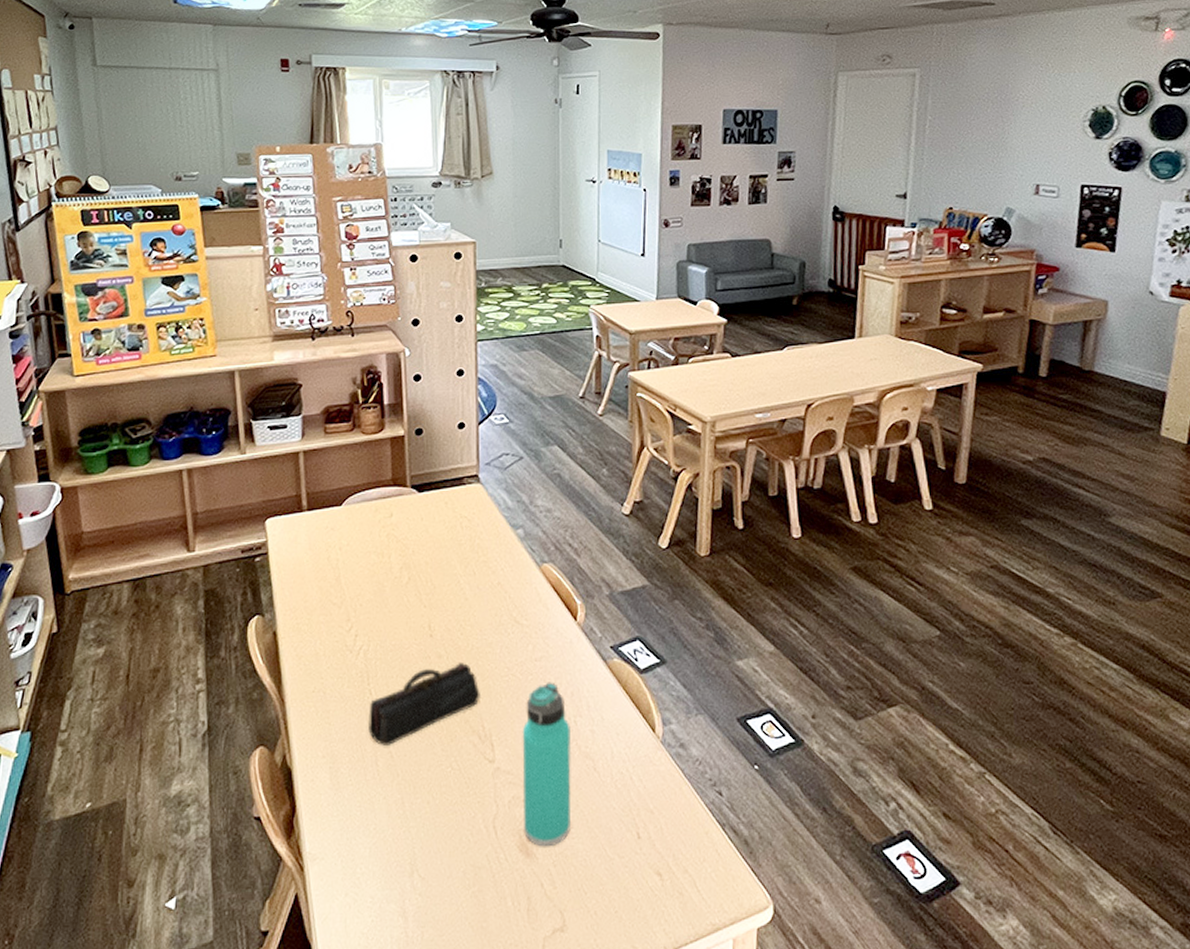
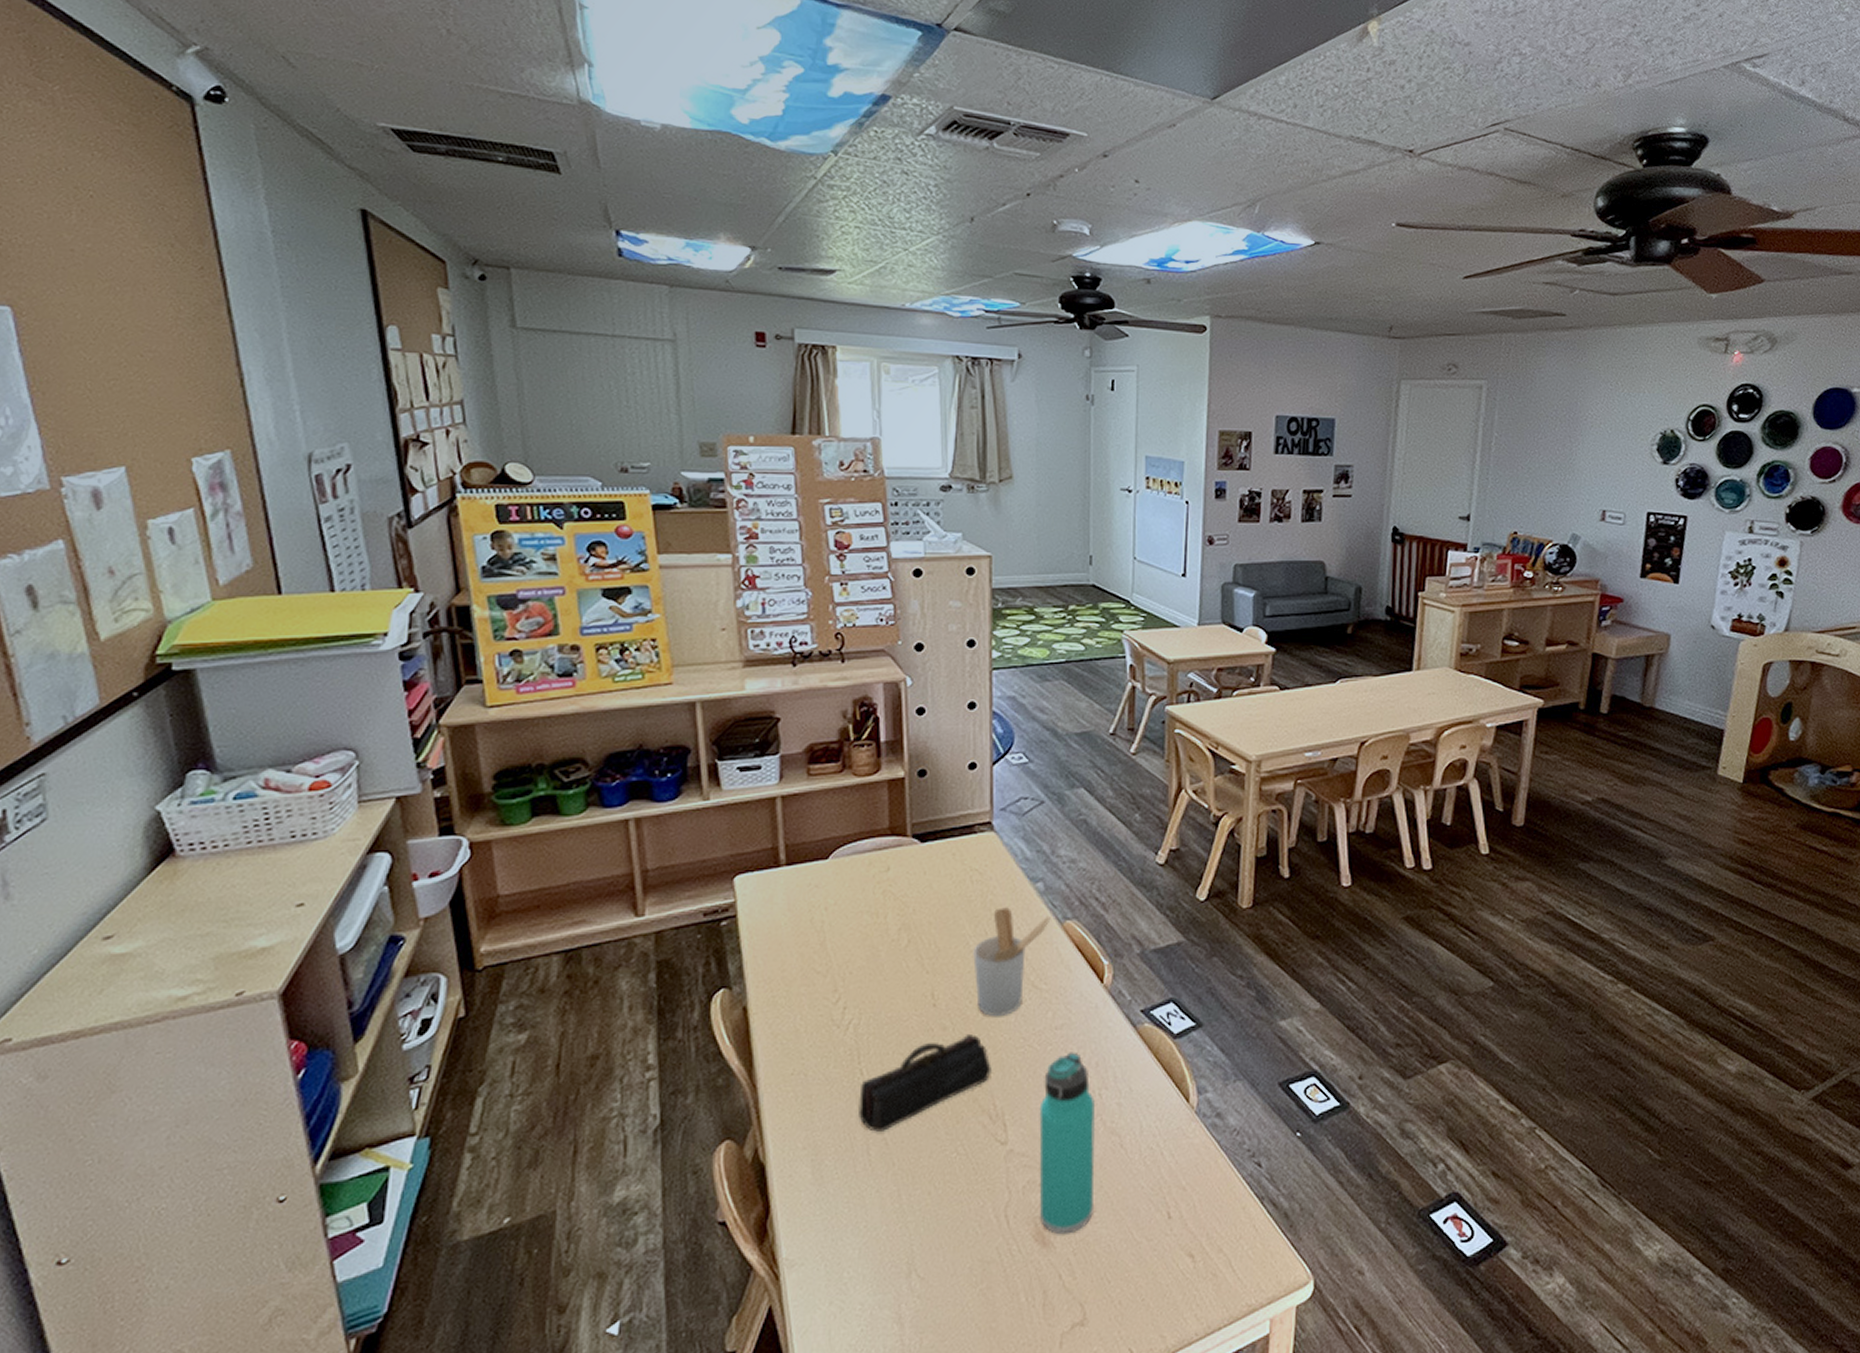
utensil holder: none [464,551,530,647] -> present [973,907,1051,1016]

